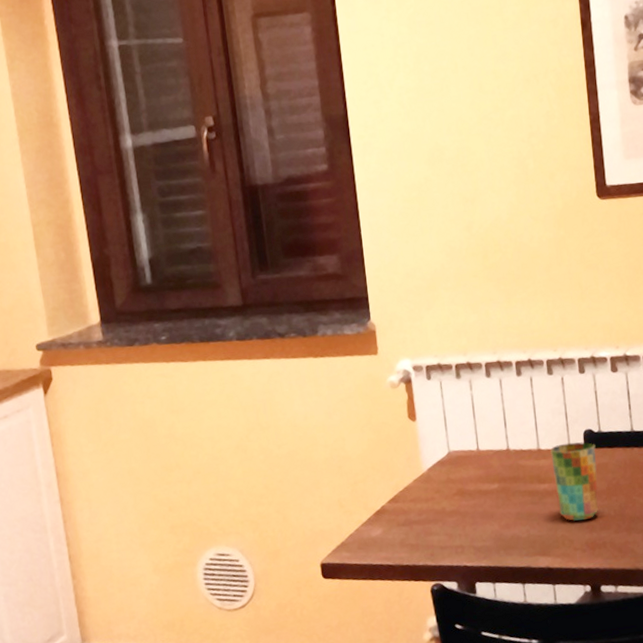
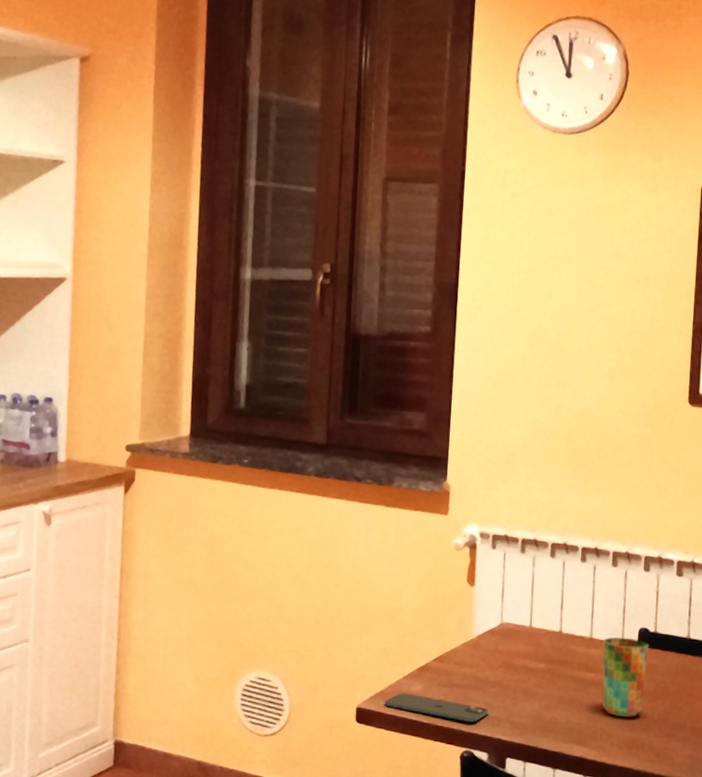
smartphone: none [347,538,451,557] -> present [384,692,489,723]

